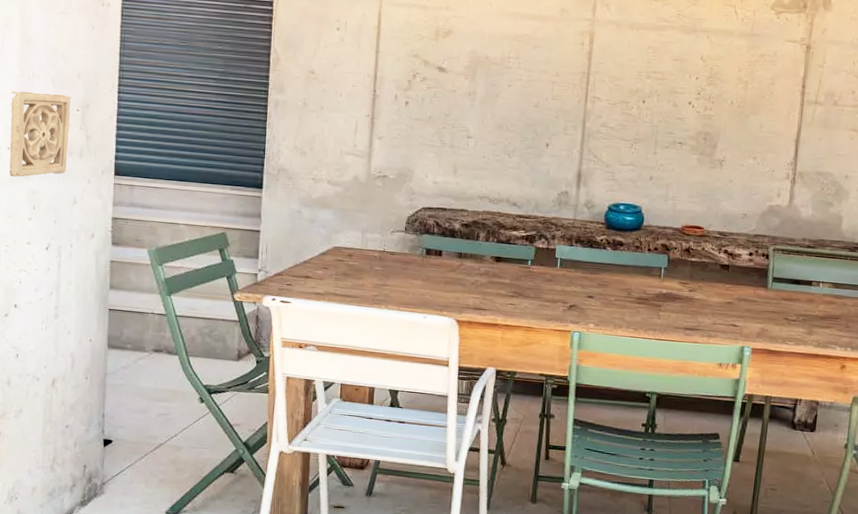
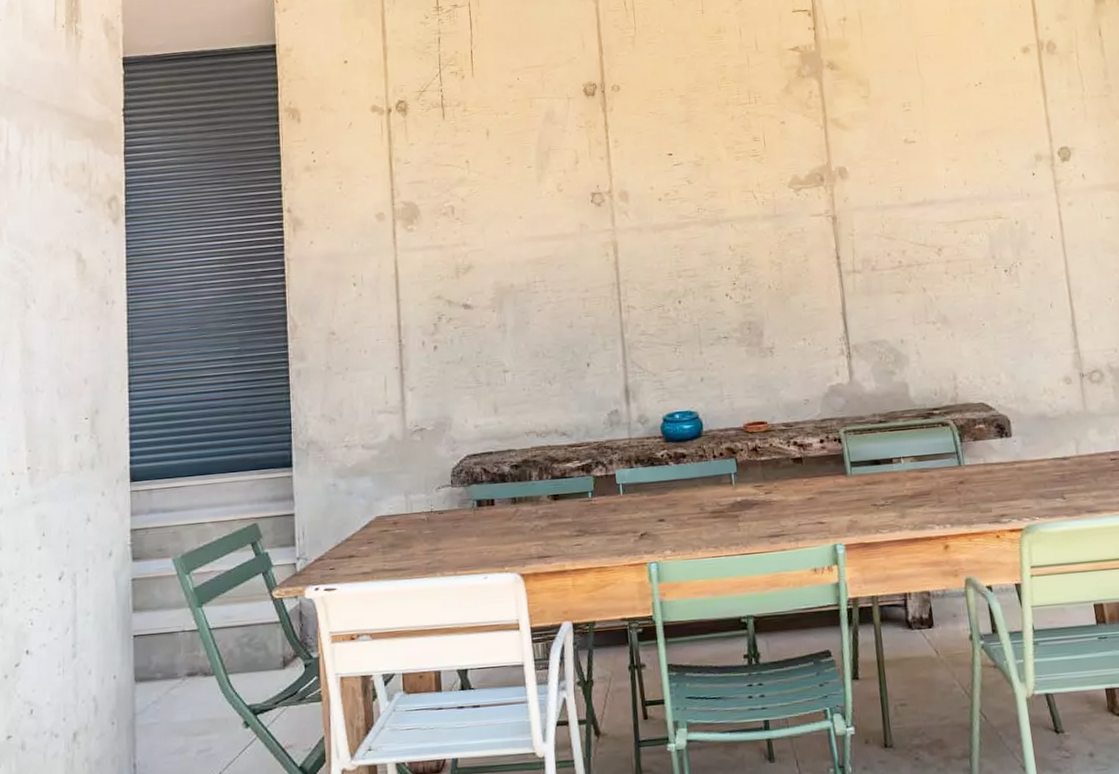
wall ornament: present [9,91,71,177] -> none [14,404,79,504]

